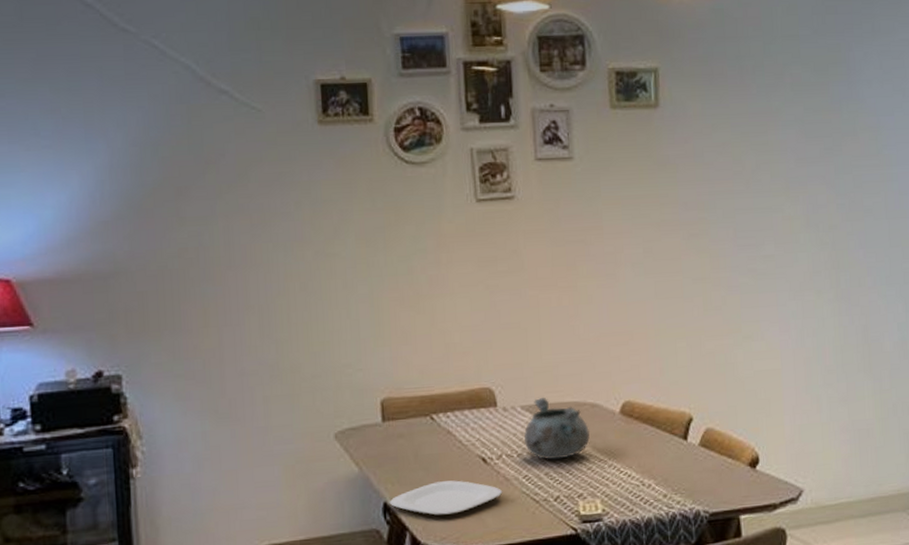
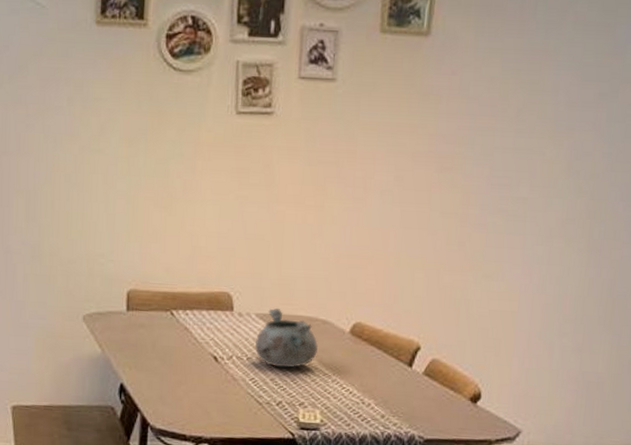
plate: present [389,480,503,516] -> none [125,372,230,404]

